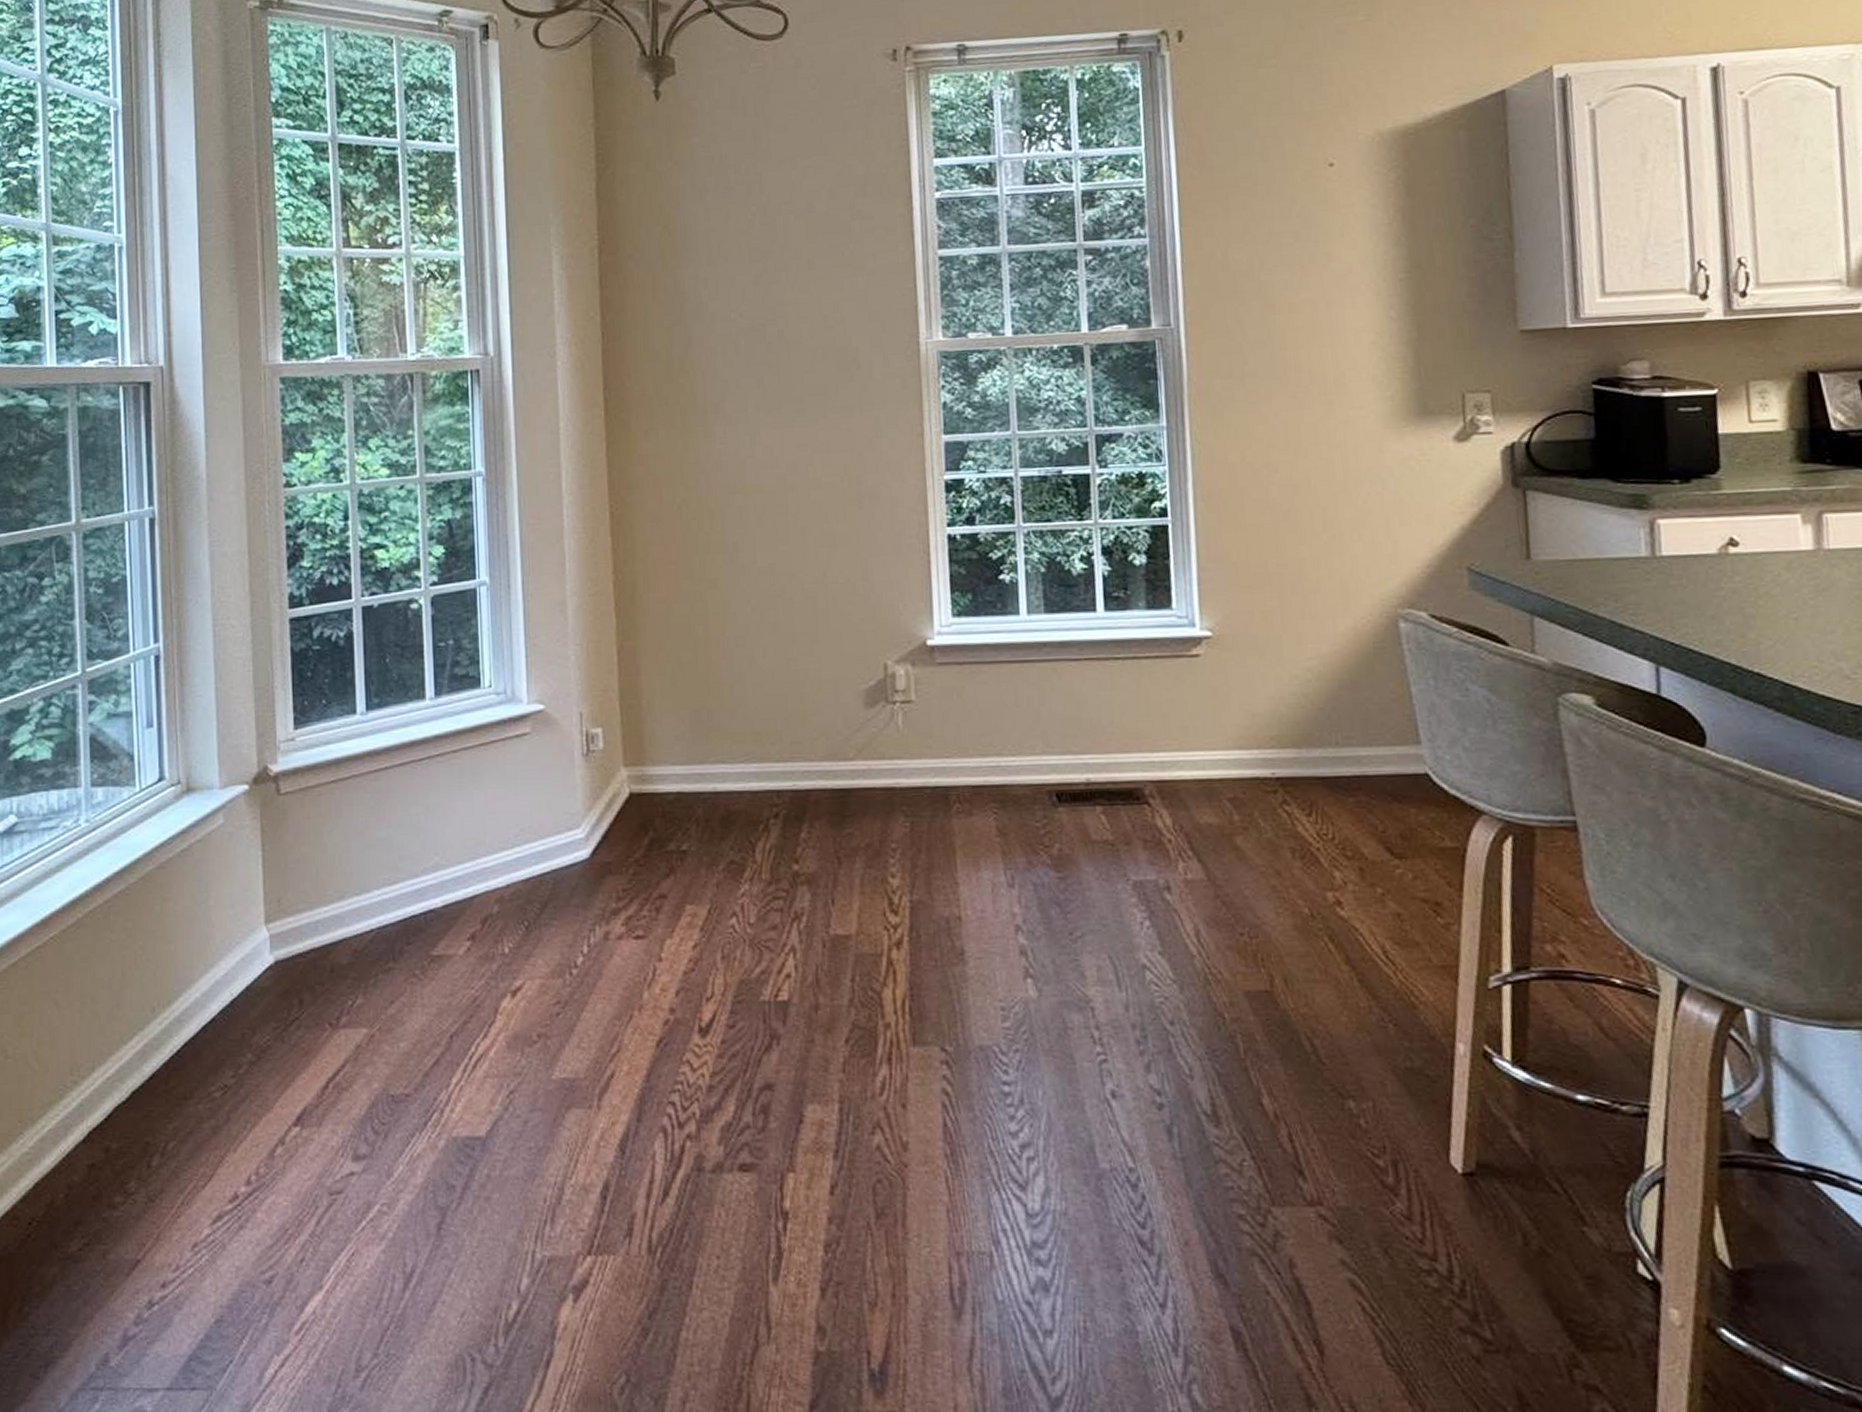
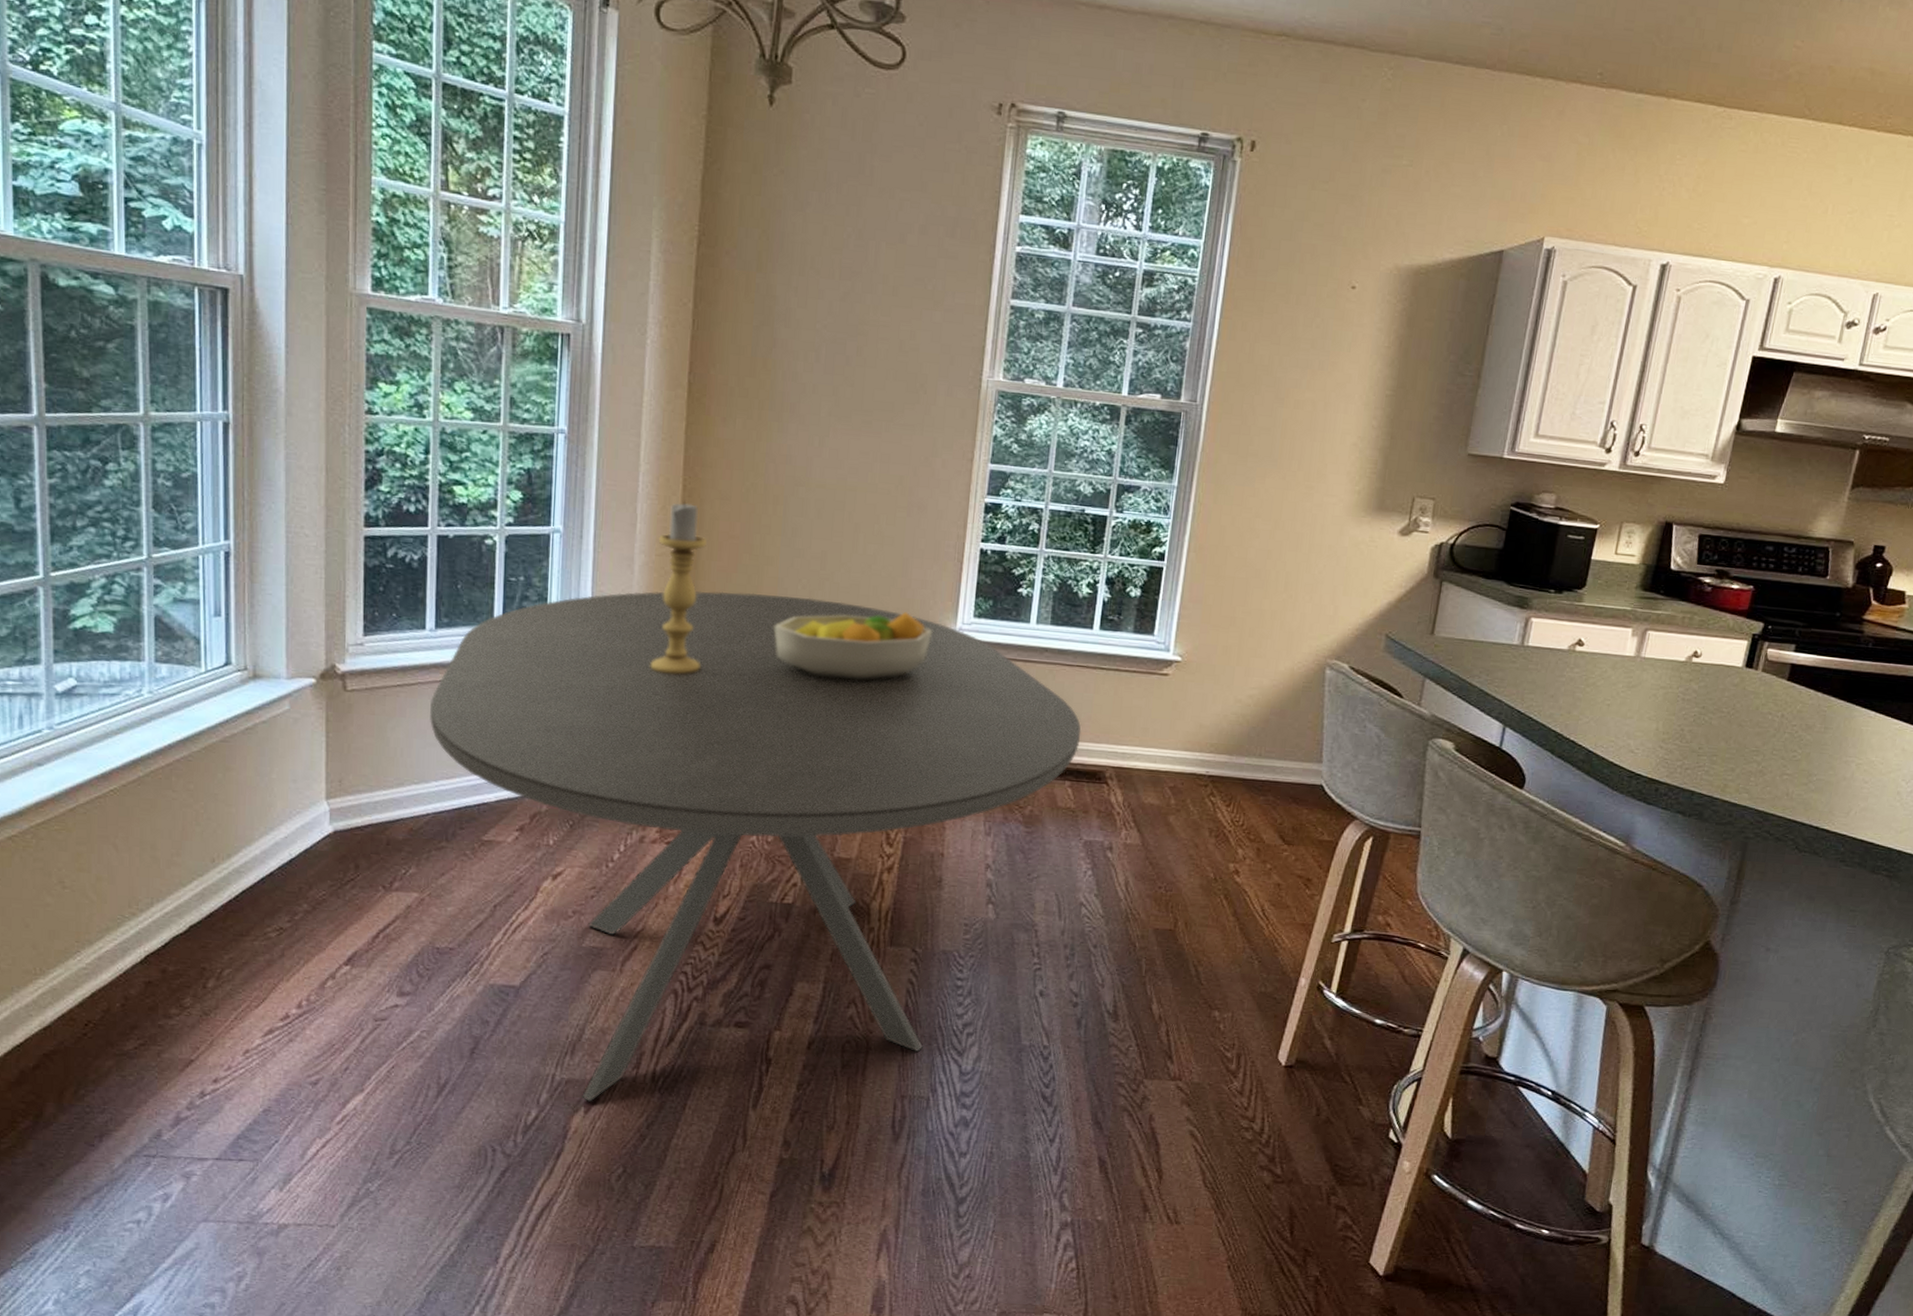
dining table: none [367,619,1106,1286] -> present [430,591,1082,1102]
candle holder: none [590,530,650,731] -> present [650,501,707,675]
fruit bowl: none [726,621,907,712] -> present [774,612,932,681]

